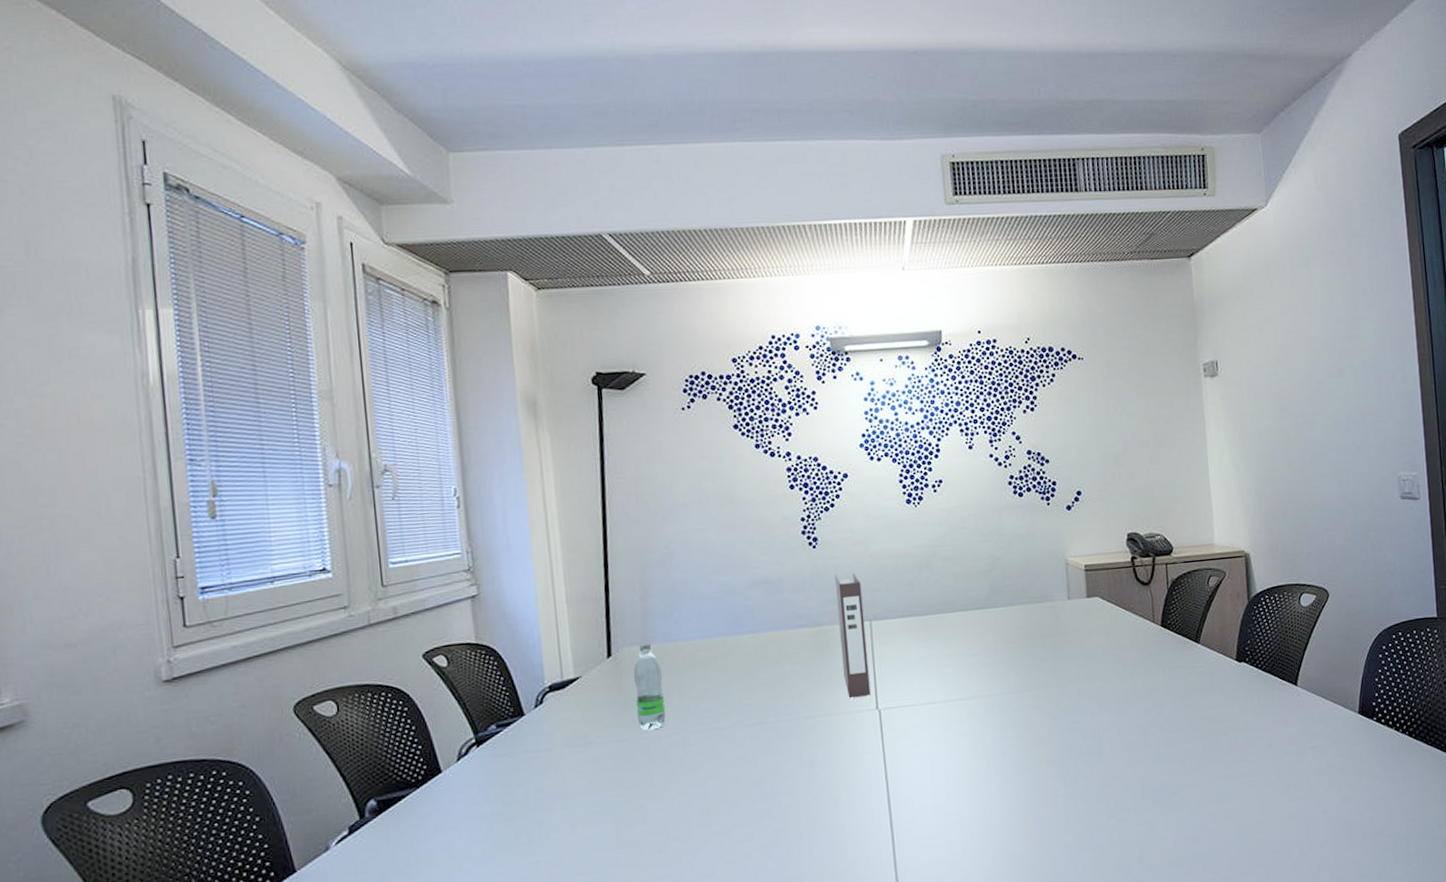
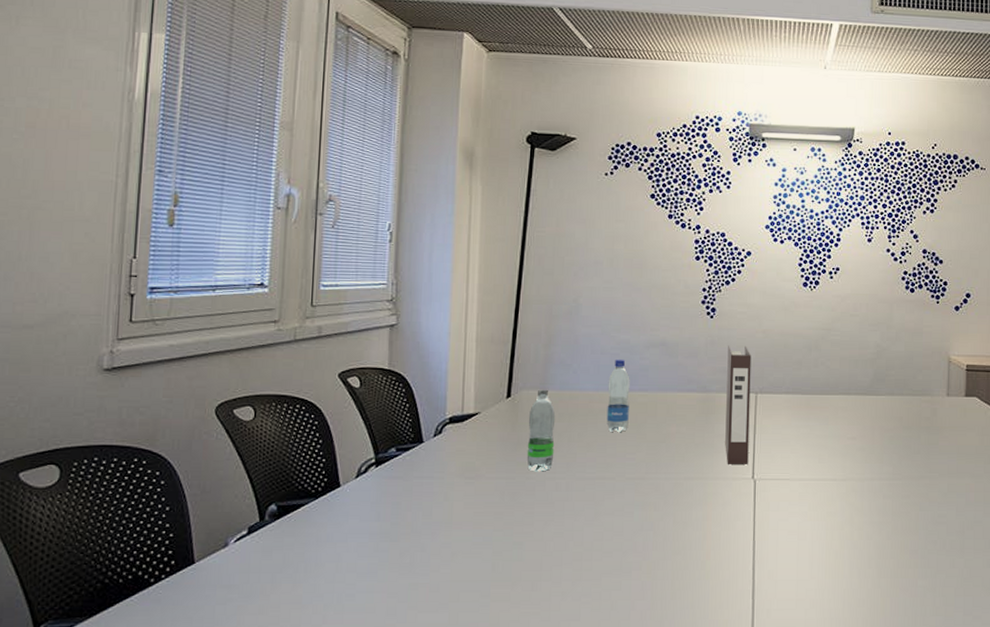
bottle: none [713,602,741,679] -> present [606,359,630,433]

